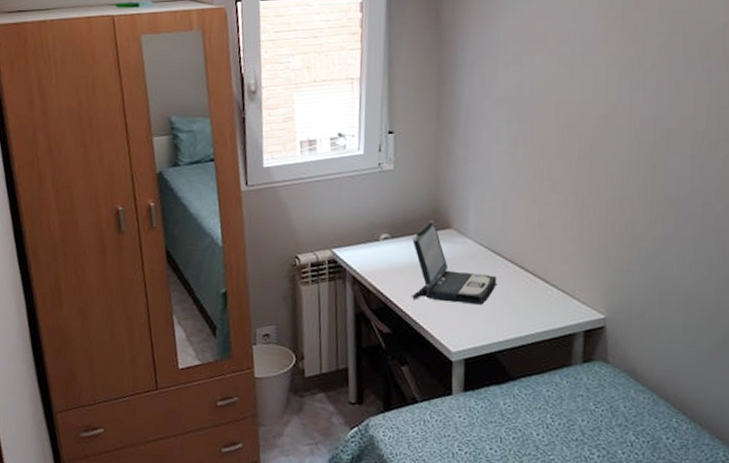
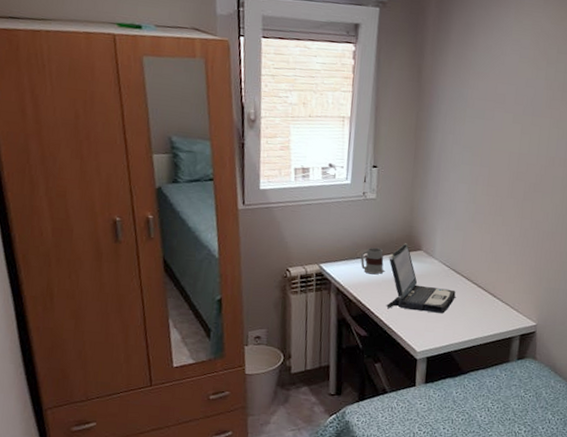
mug: none [378,227,407,260] -> present [360,247,384,275]

